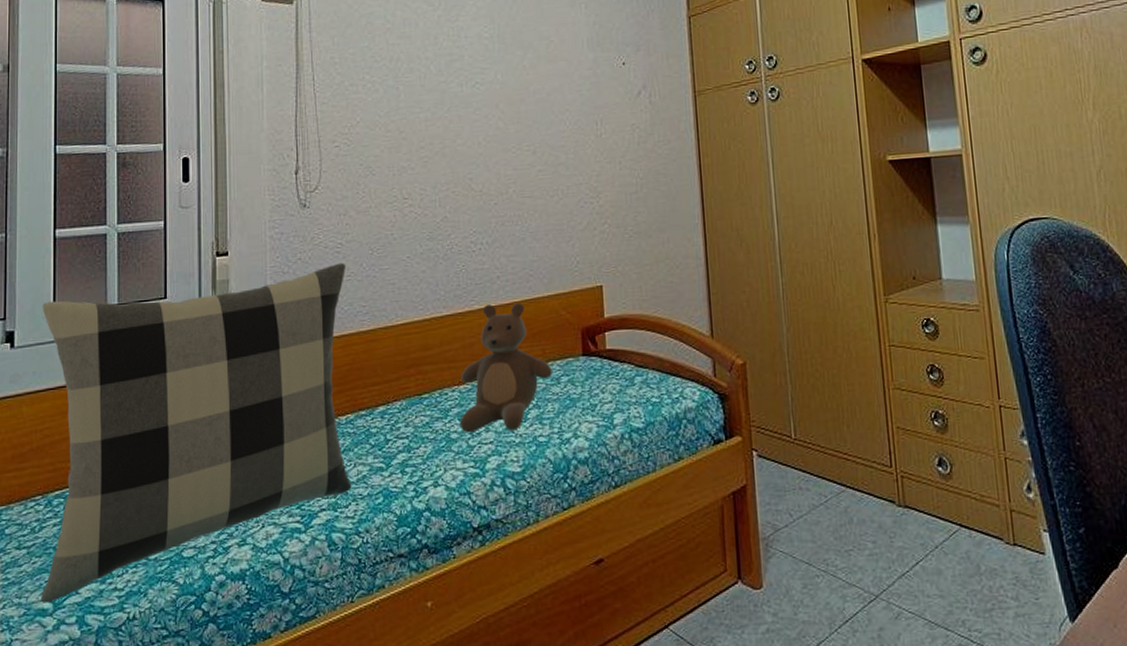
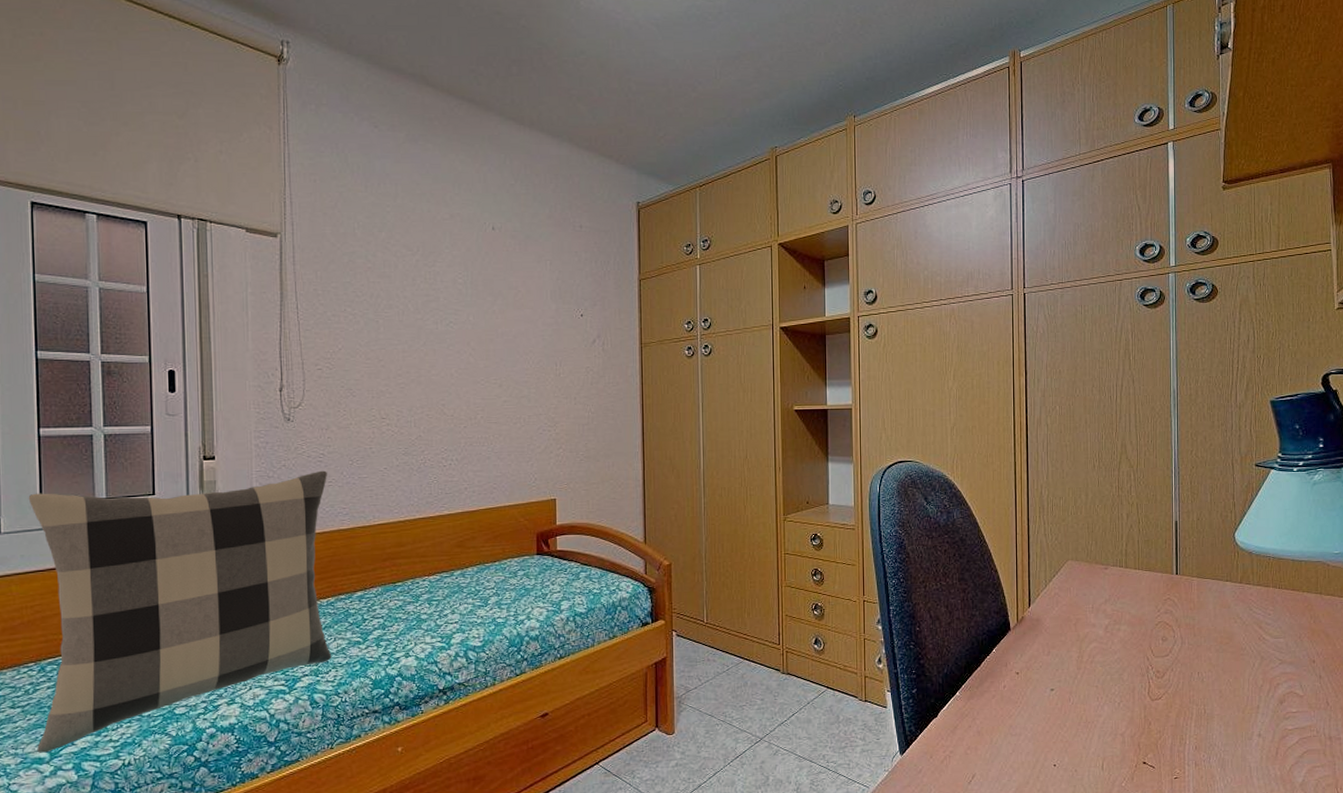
teddy bear: present [460,302,552,433] -> none [430,510,510,615]

